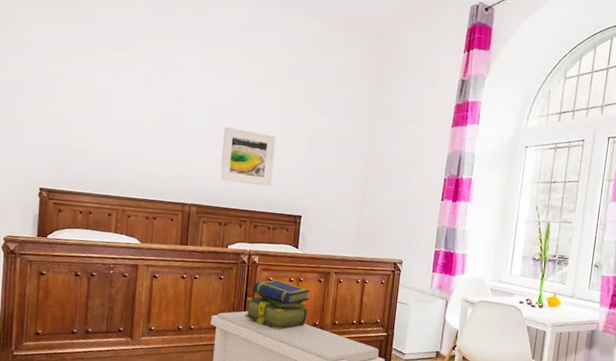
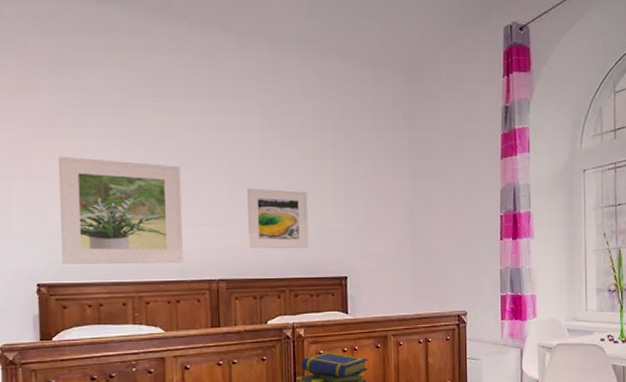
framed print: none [62,79,170,186] -> present [59,156,183,265]

